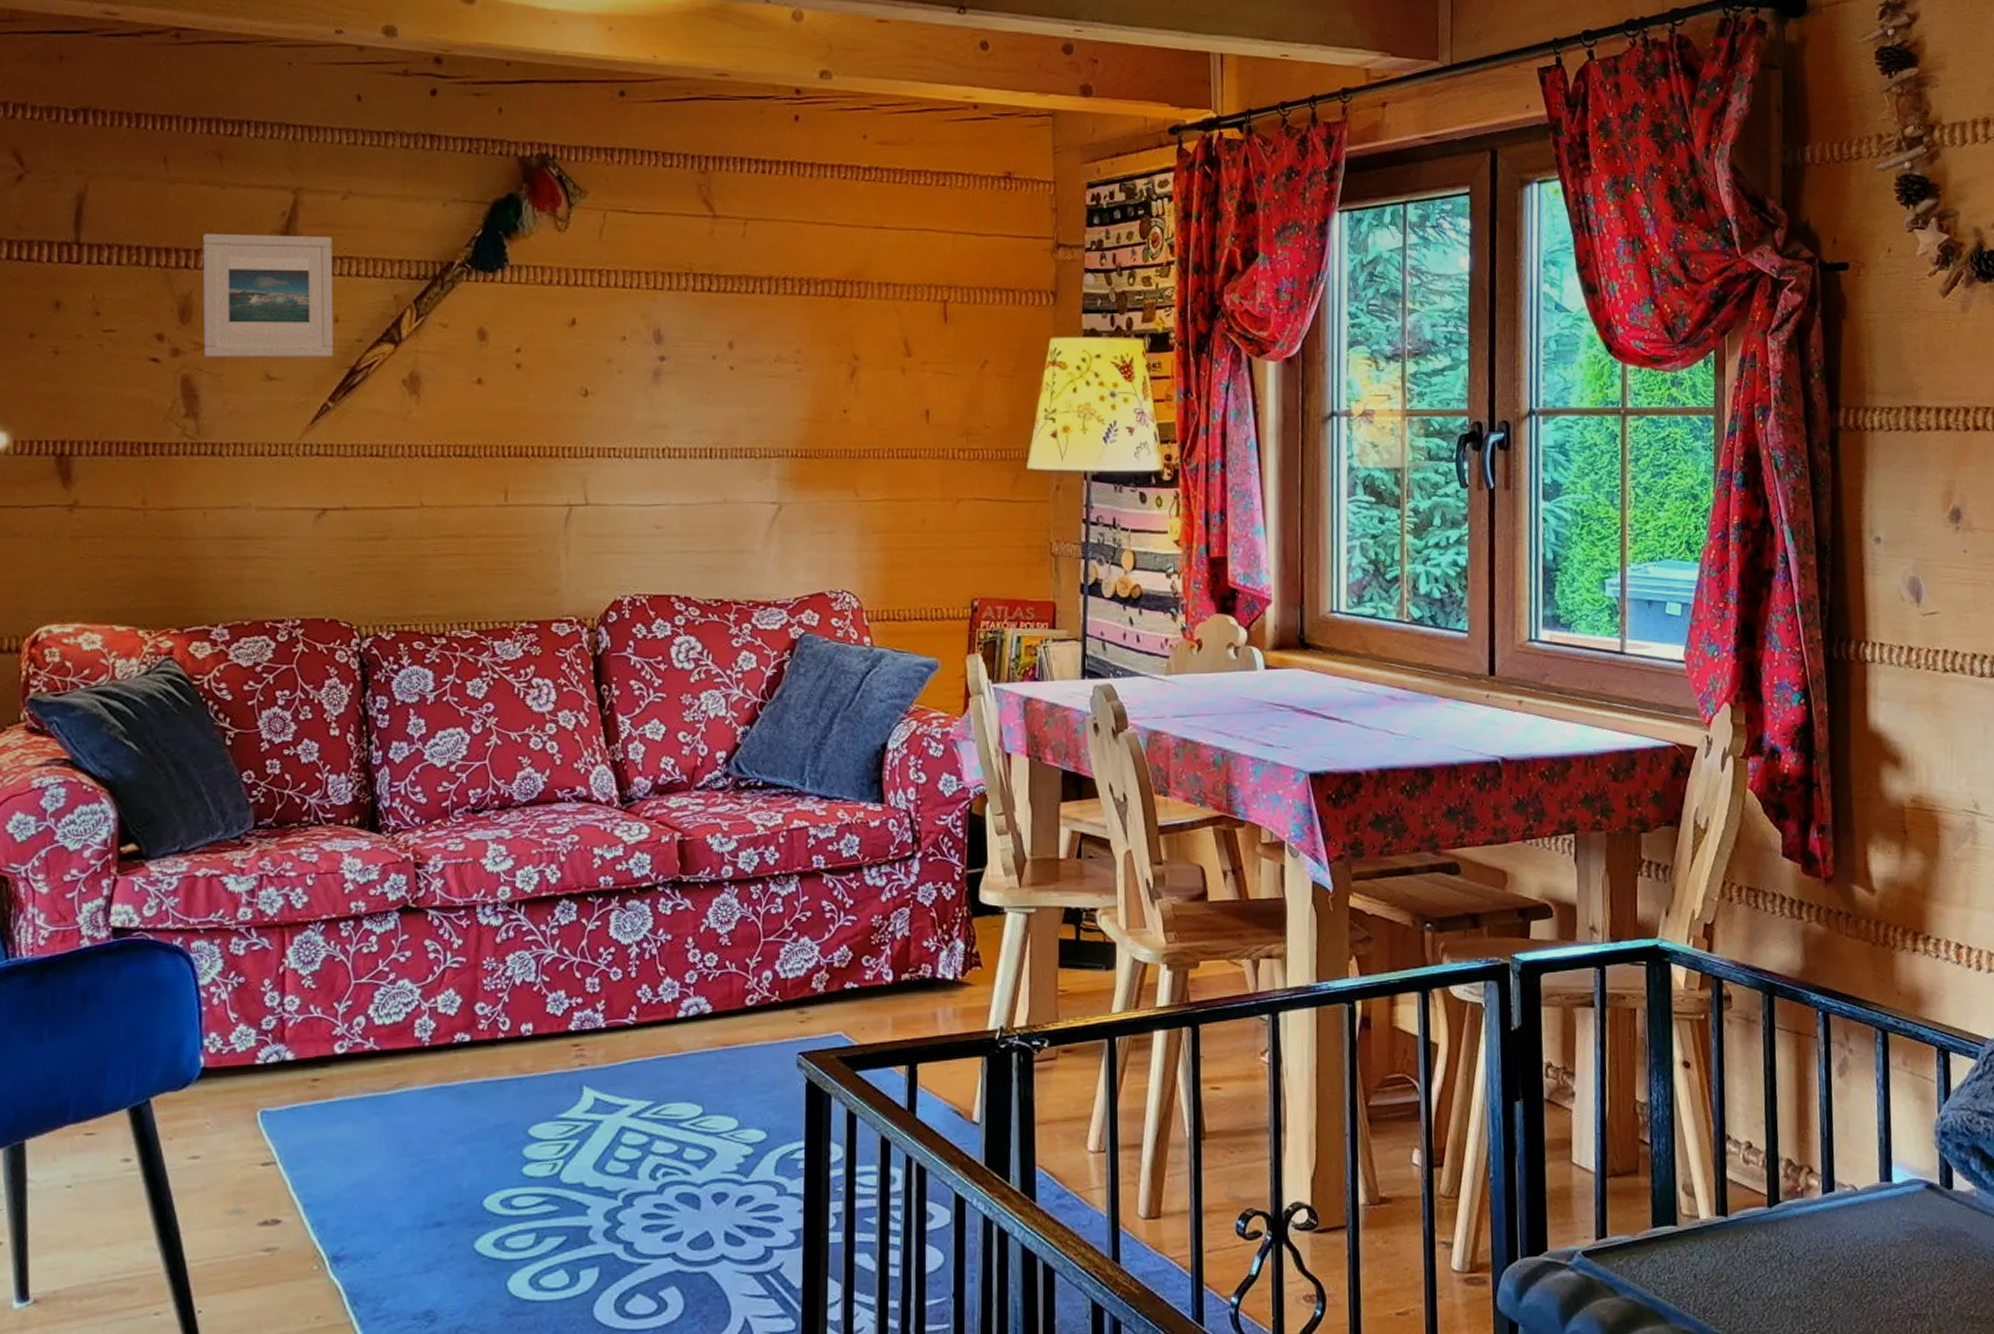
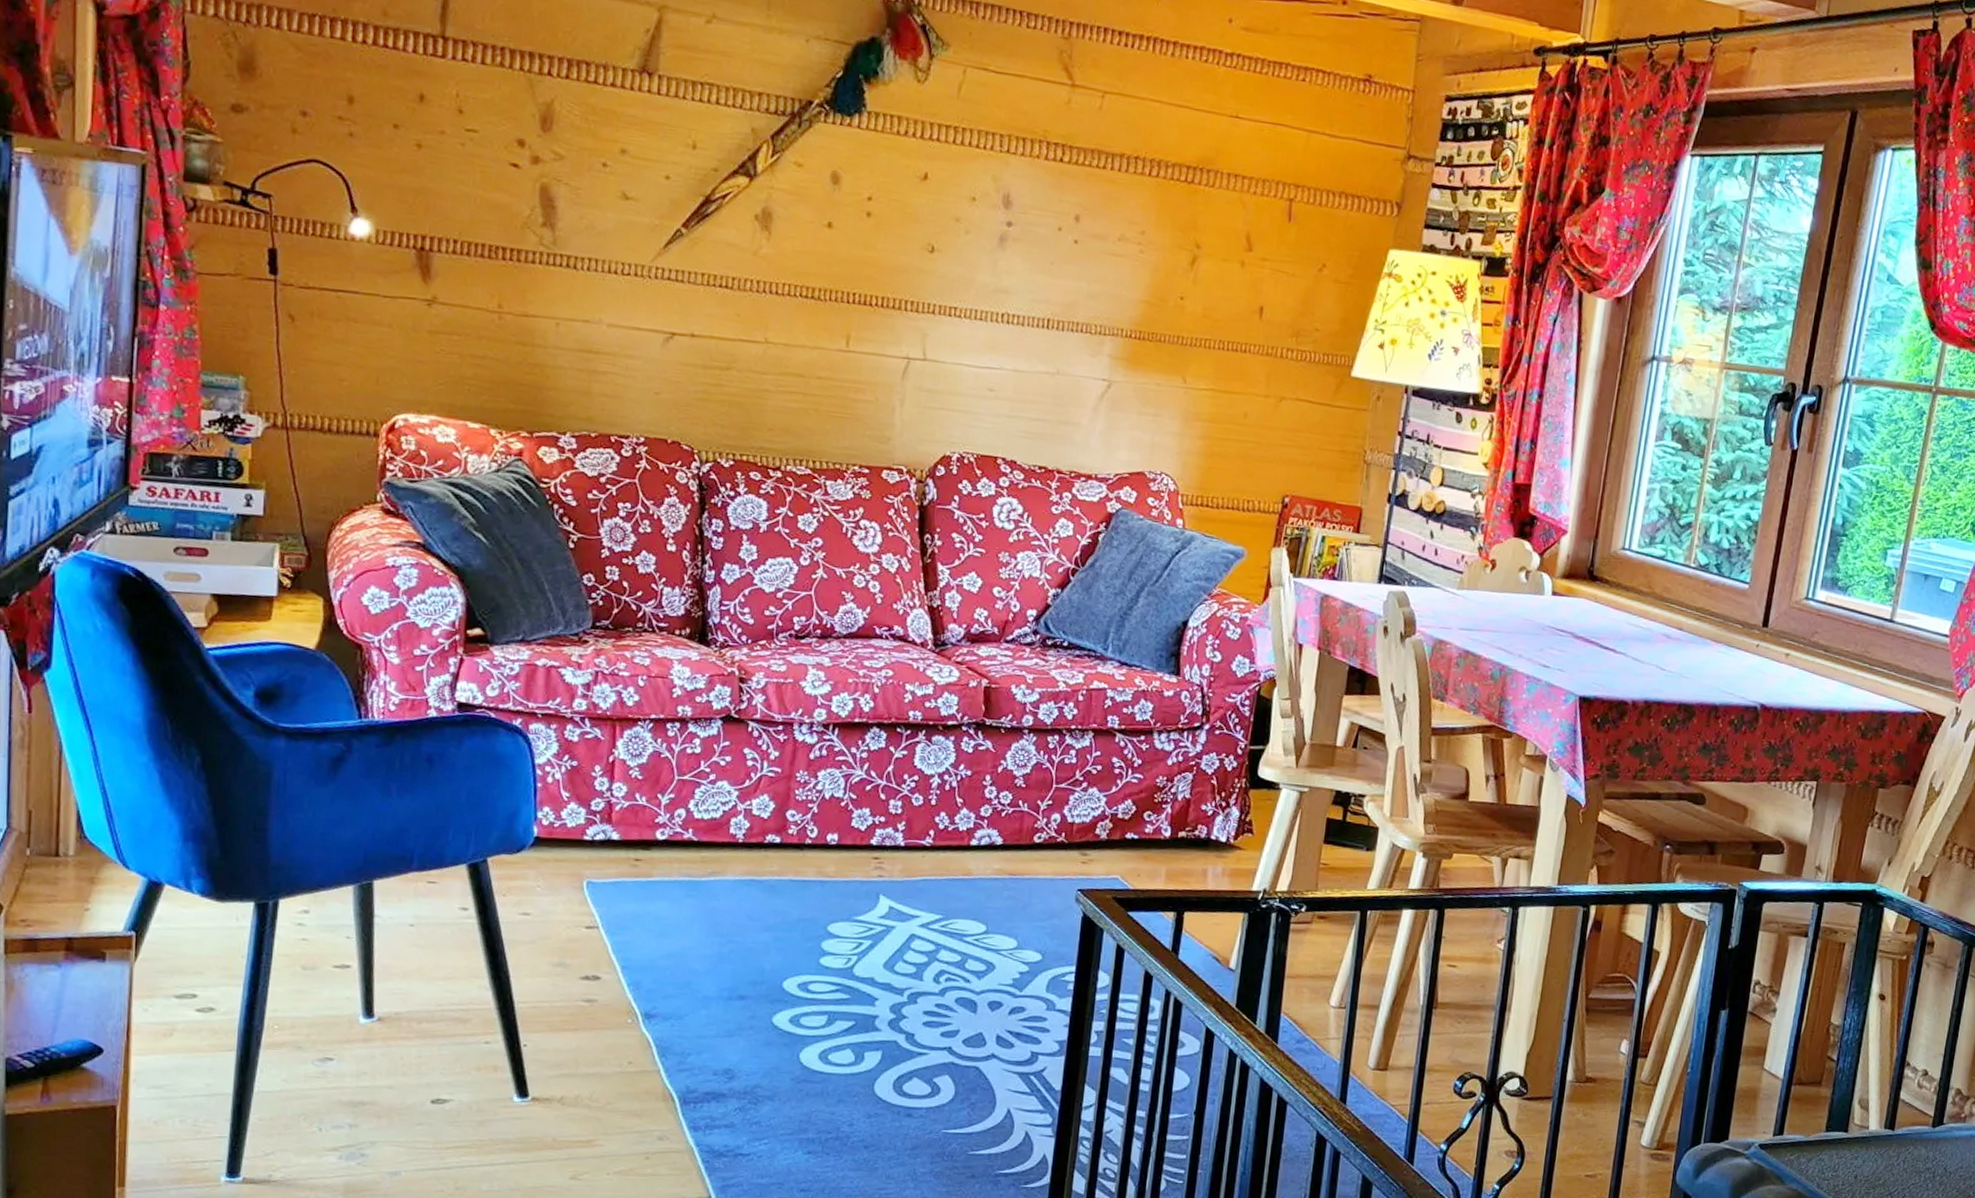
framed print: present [202,233,334,358] -> none [563,42,695,184]

